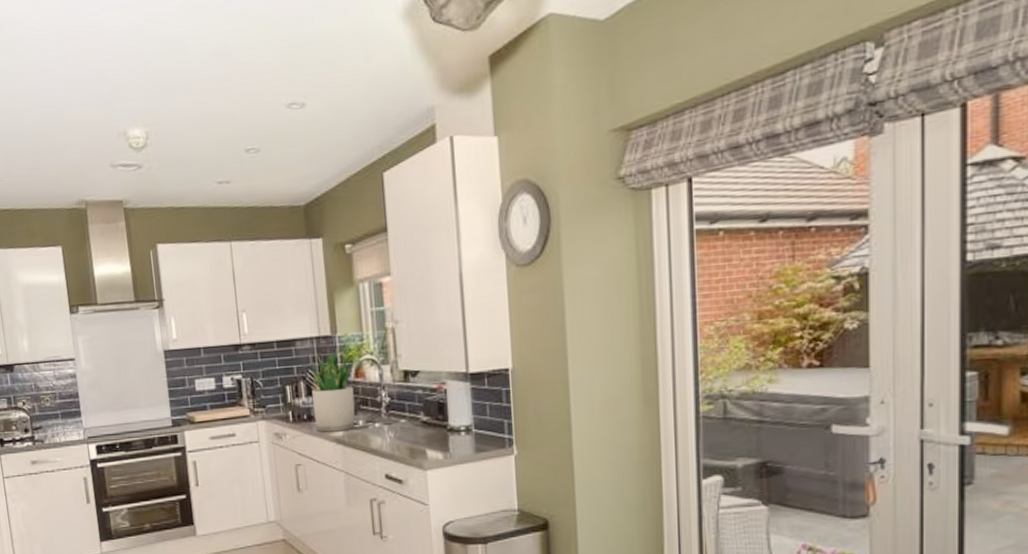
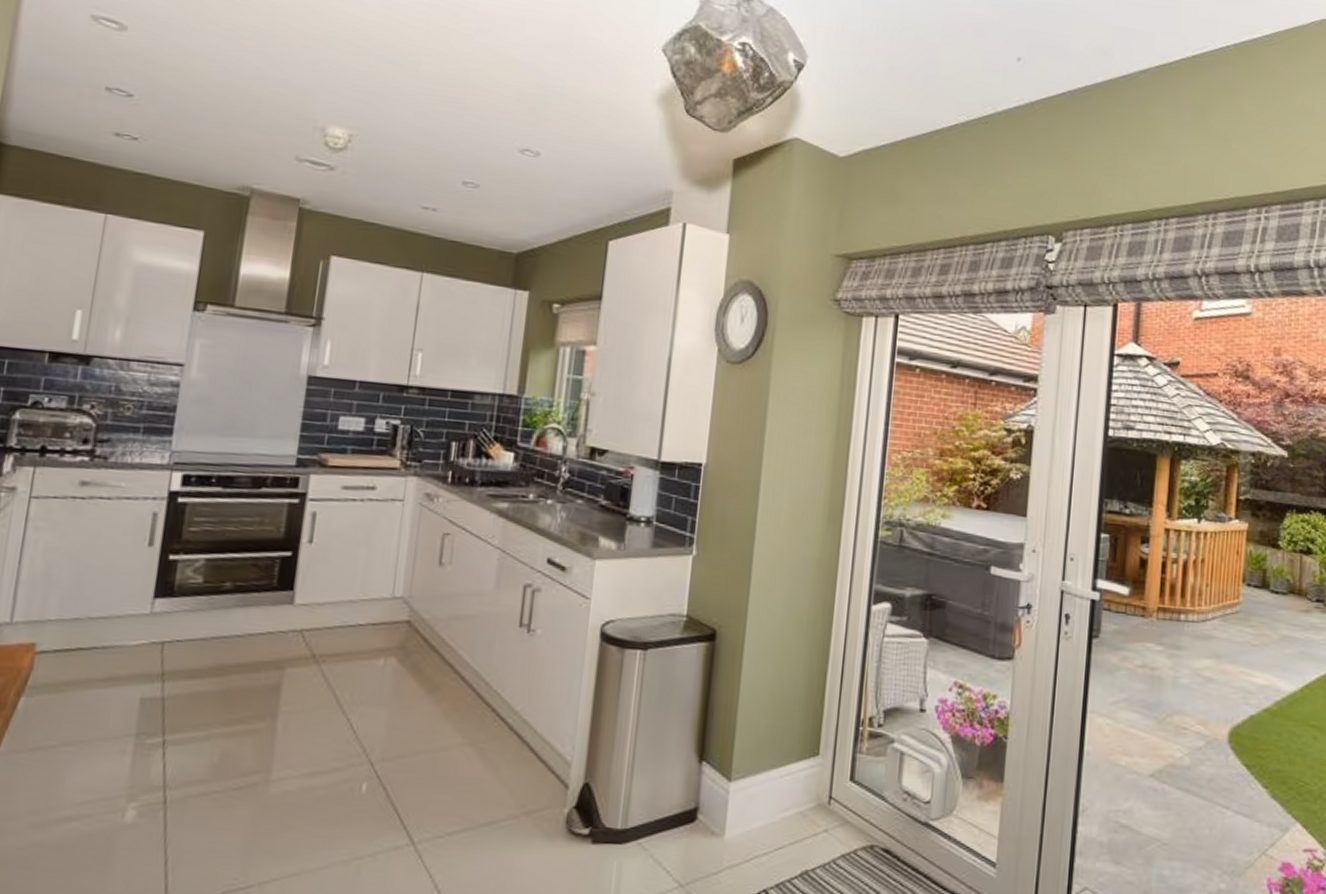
planter: present [311,346,355,432] -> none [477,409,536,503]

